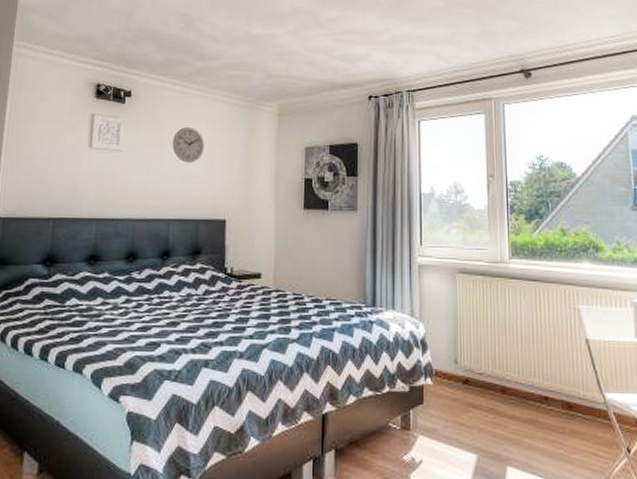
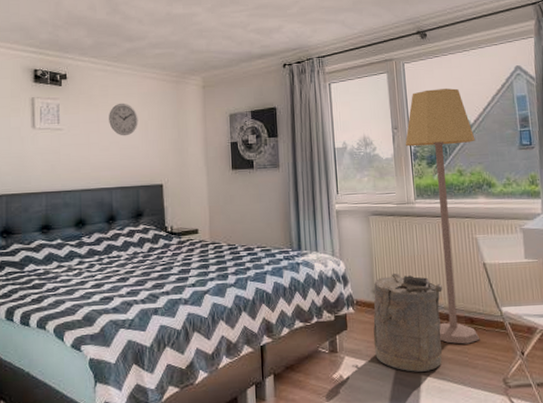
laundry hamper: none [453,341,537,462] -> present [373,273,443,372]
lamp: none [501,135,582,434] -> present [405,88,480,344]

